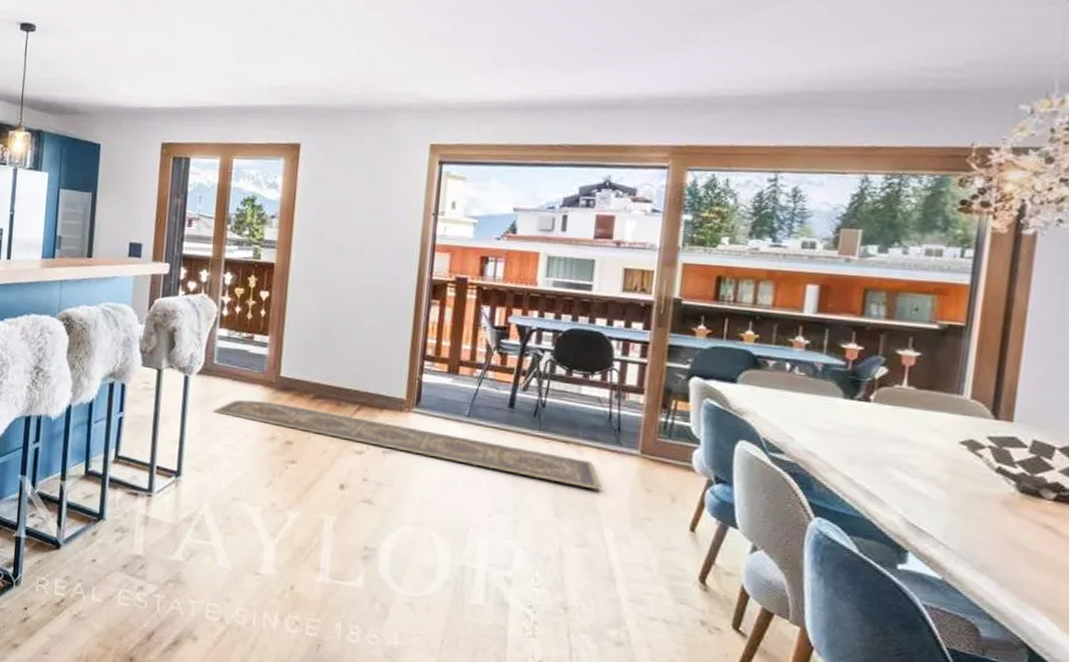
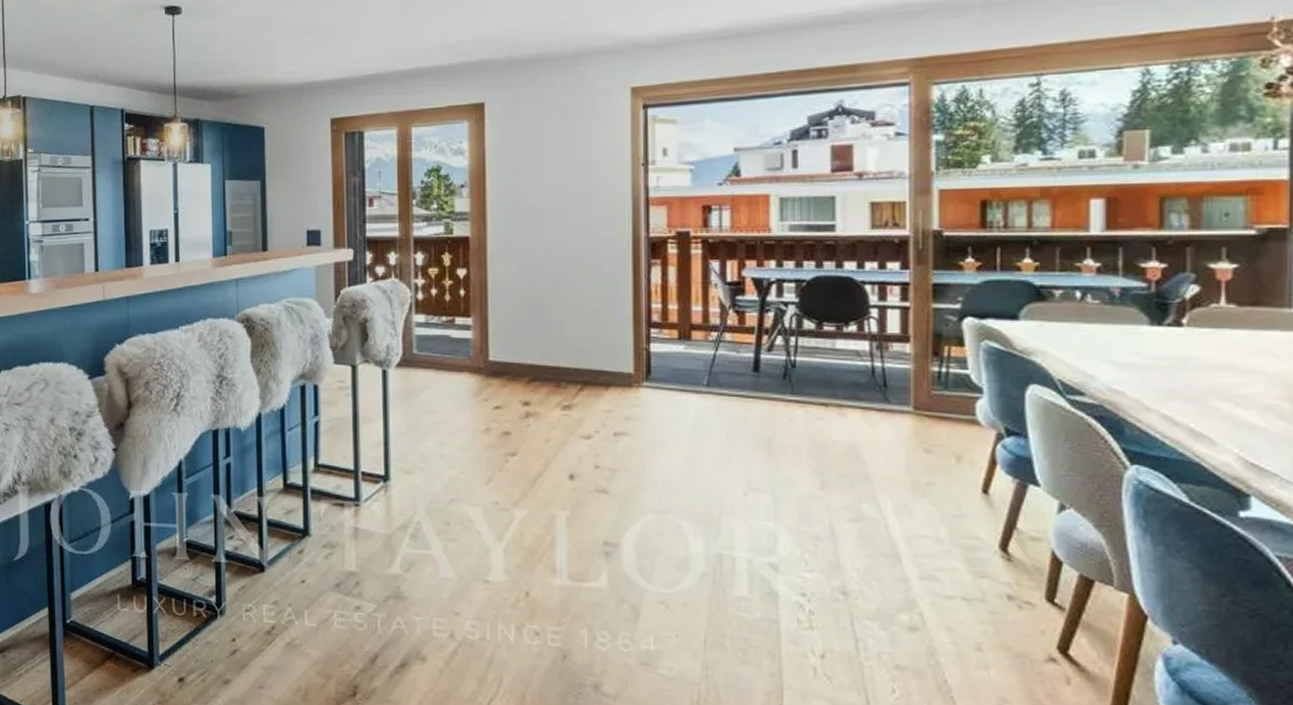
rug: present [213,399,602,491] -> none [418,389,872,456]

